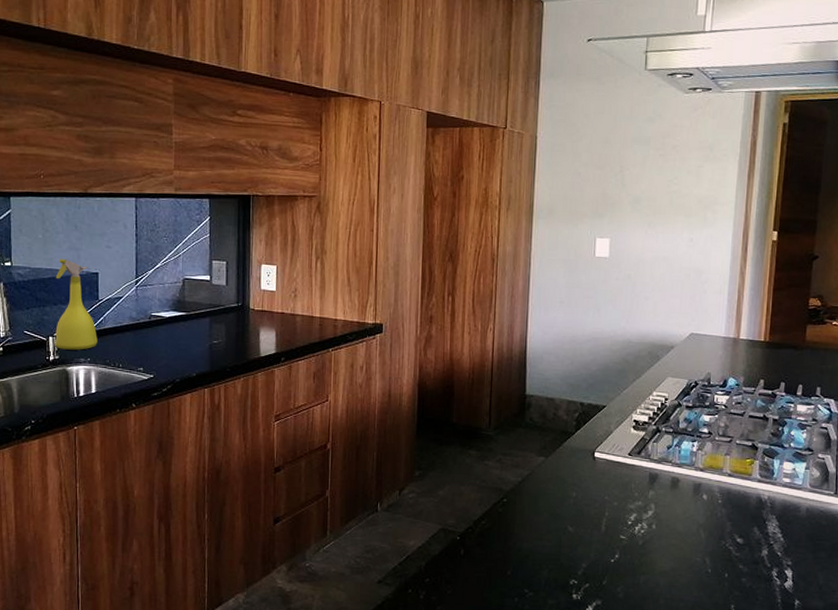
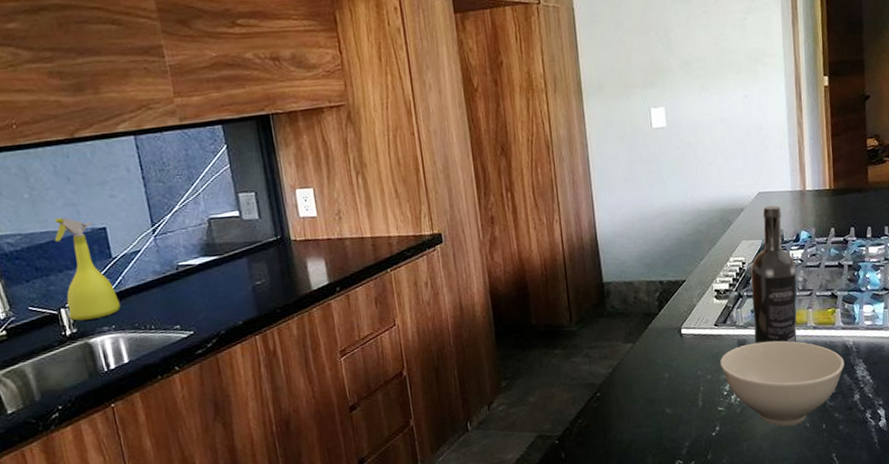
bowl: none [628,478,757,569] -> present [719,340,845,427]
wine bottle: none [667,347,720,486] -> present [750,205,798,344]

